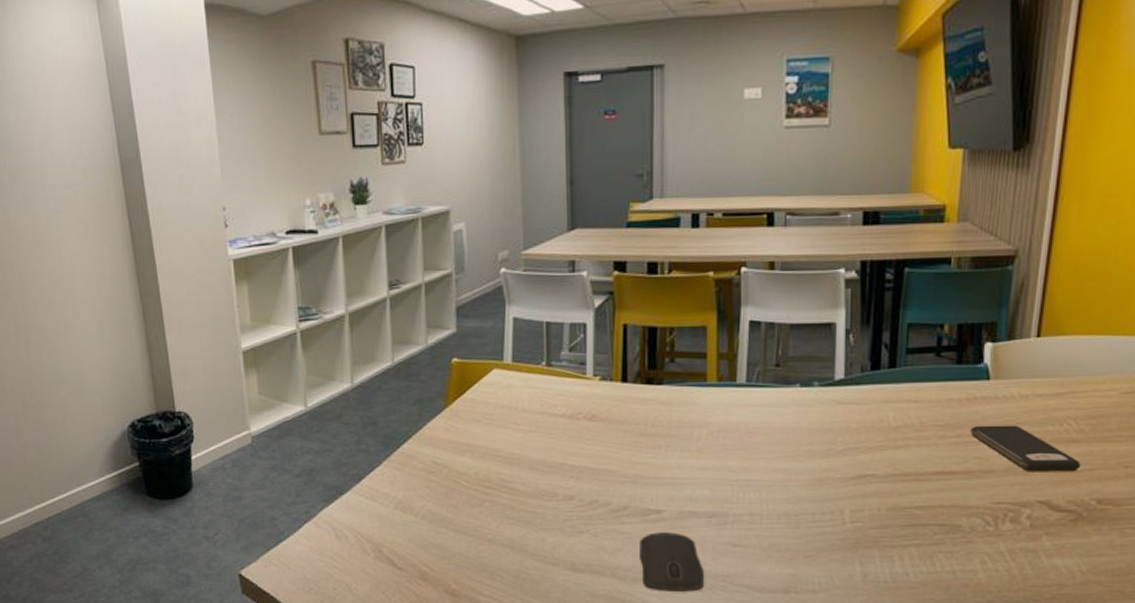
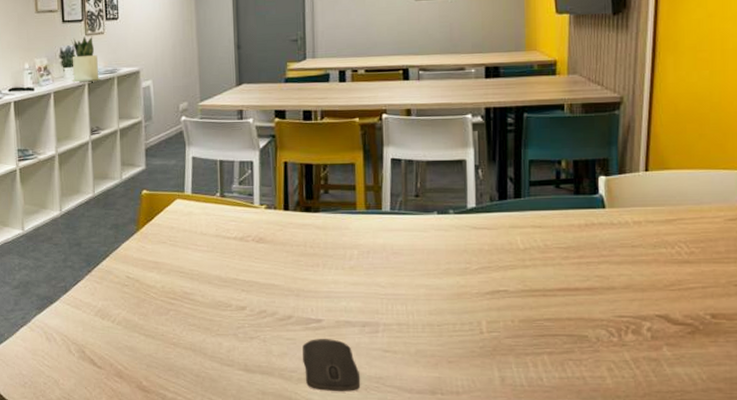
planter: none [364,166,402,224] -> present [71,36,102,83]
phone: present [970,425,1081,472] -> none [590,247,694,289]

